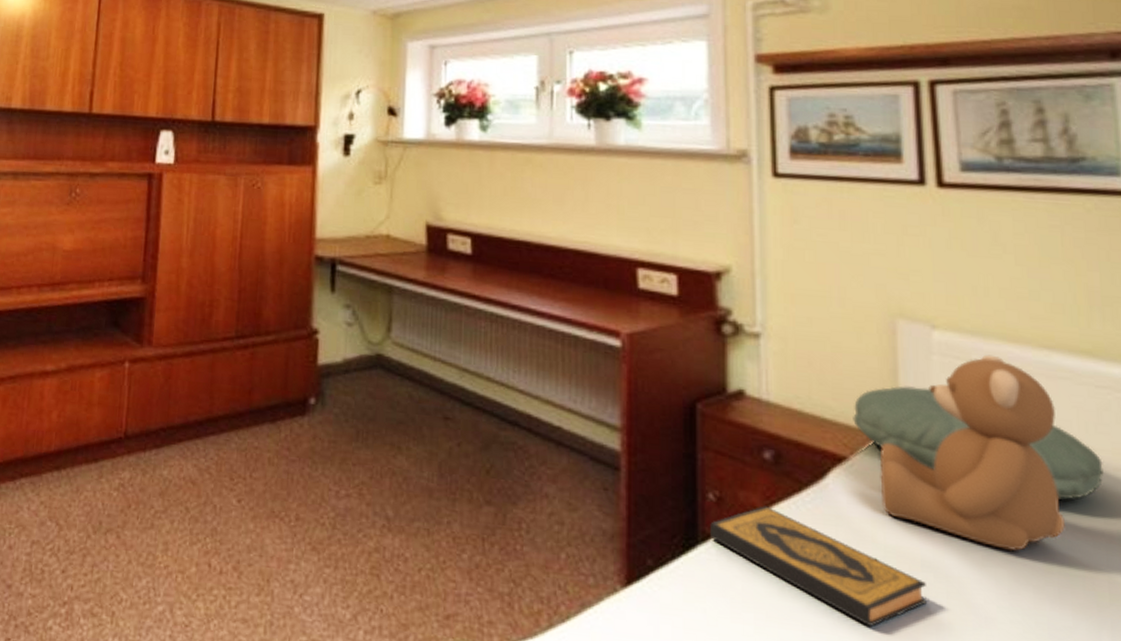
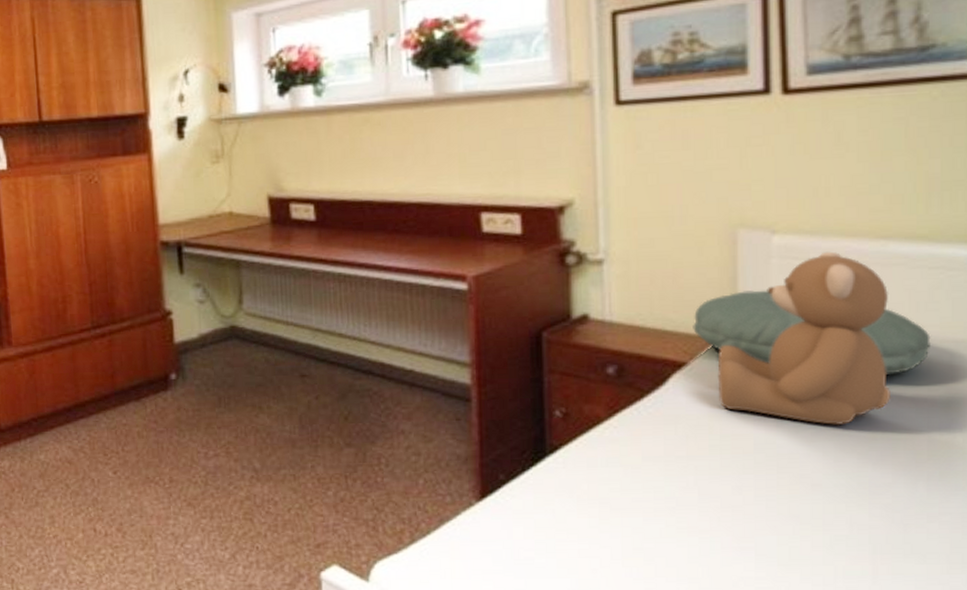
hardback book: present [710,506,928,628] -> none [557,415,760,506]

